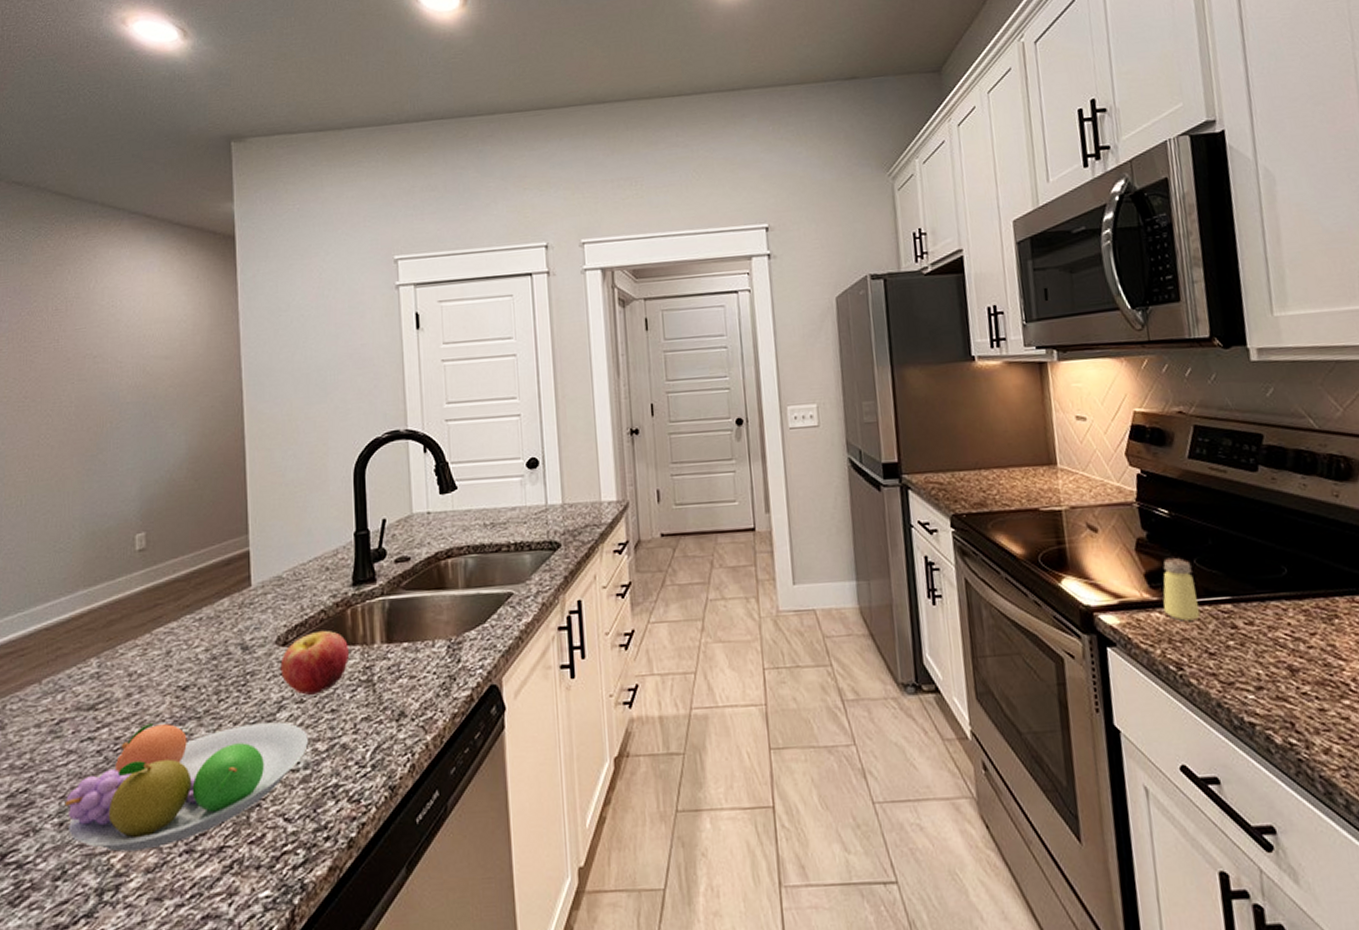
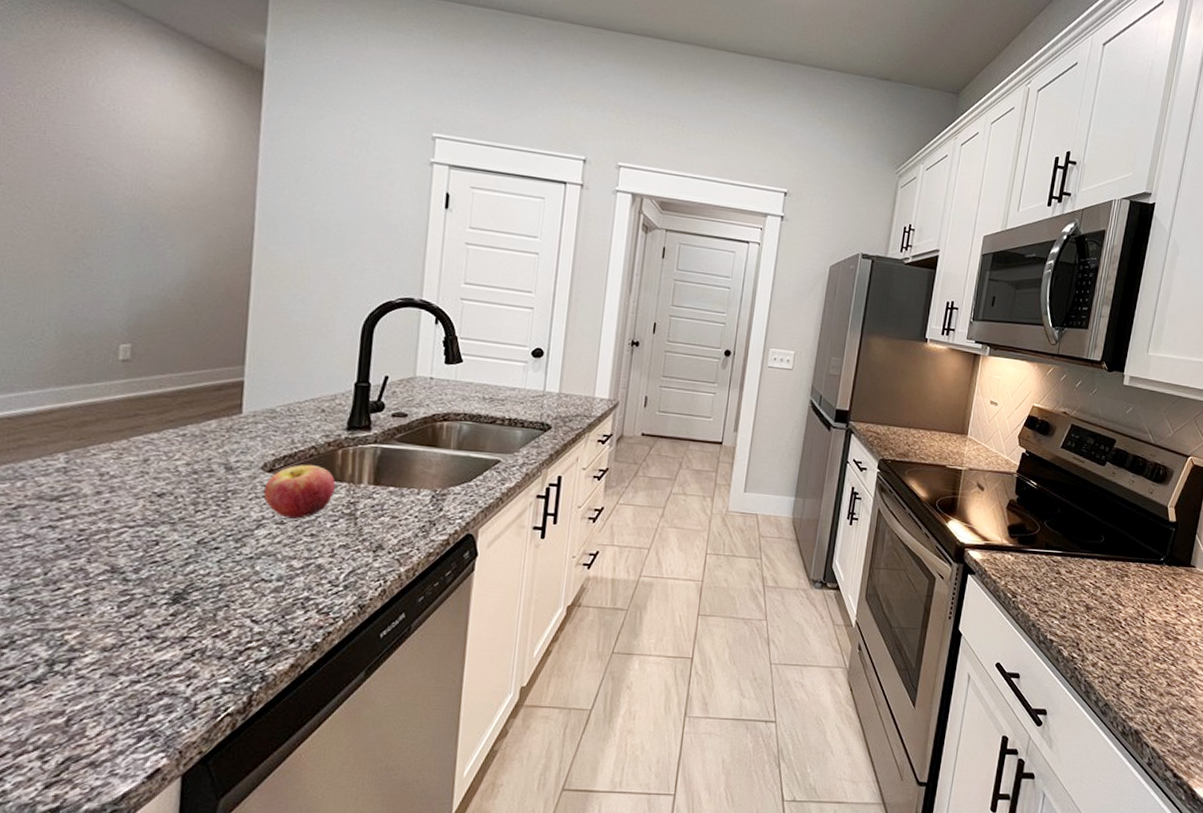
fruit bowl: present [64,722,308,852] -> none [17,521,284,632]
saltshaker: present [1163,557,1200,621] -> none [1014,517,1042,564]

